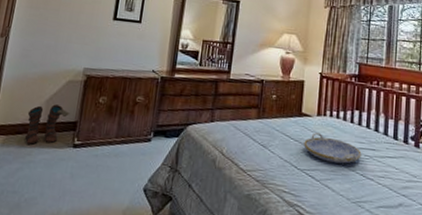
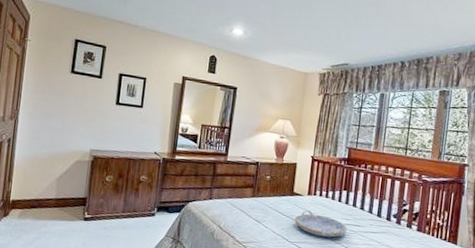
boots: present [25,104,71,146] -> none [40,182,80,218]

